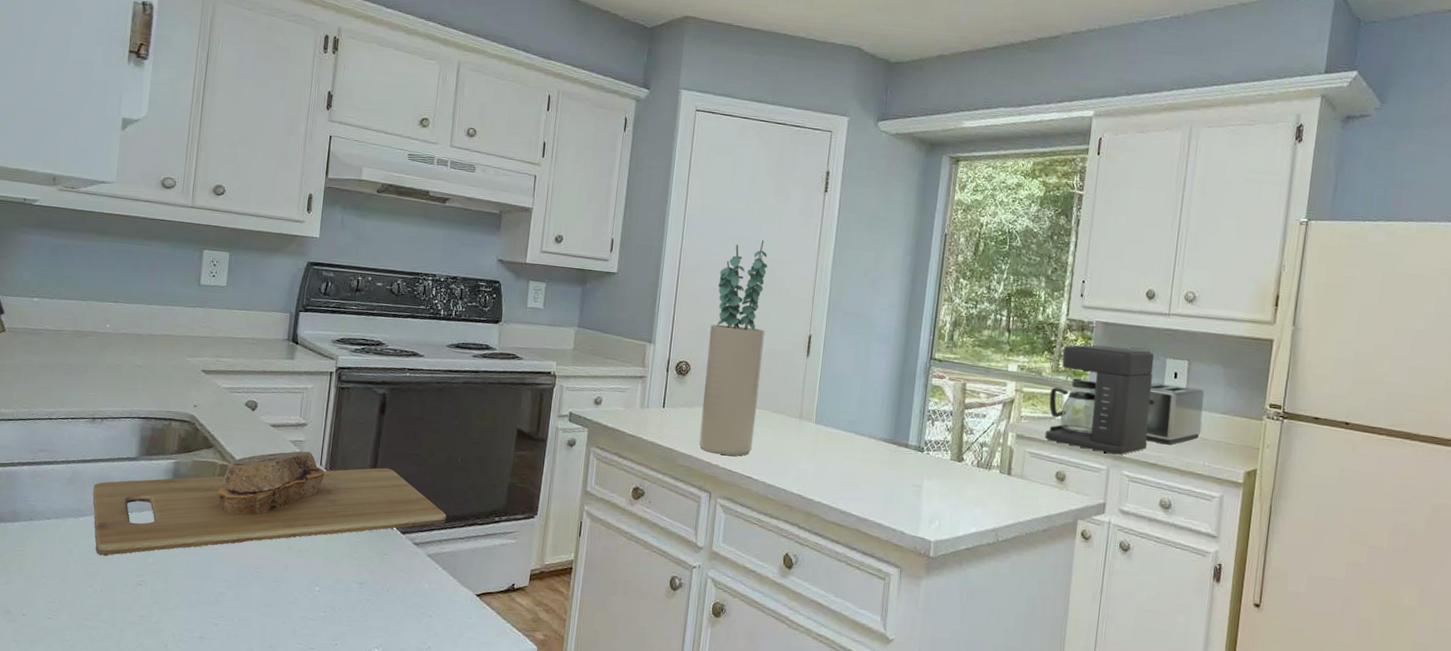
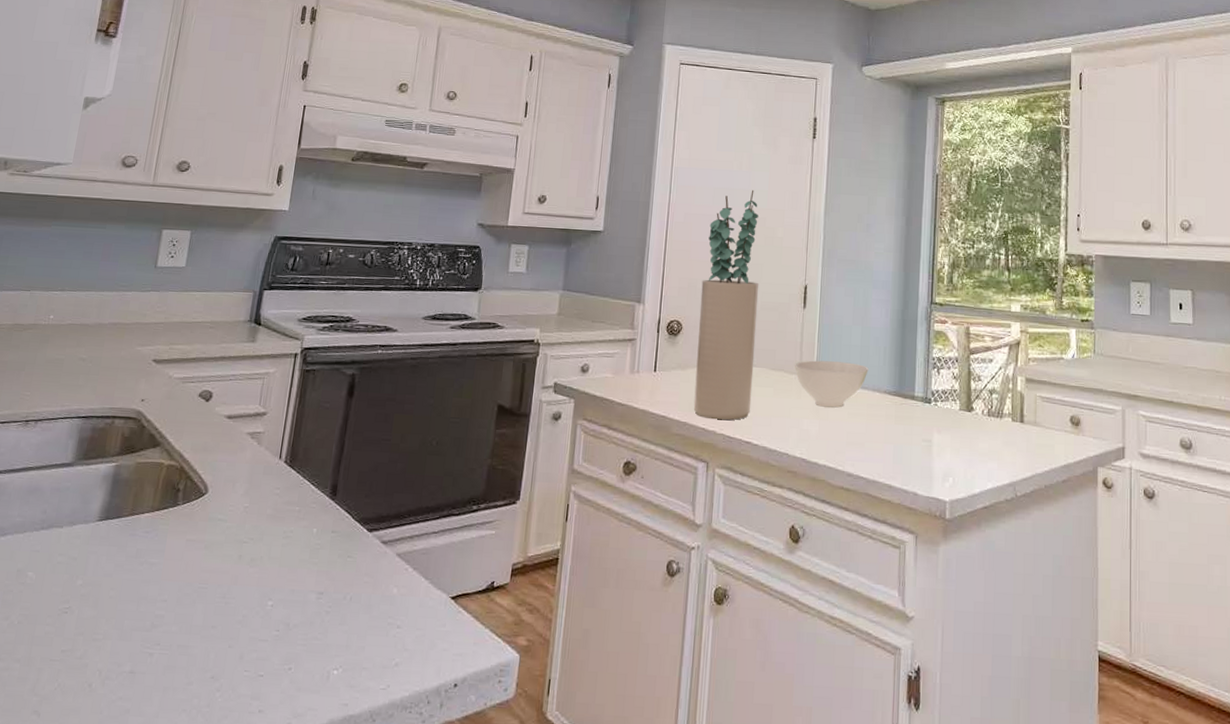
cutting board: present [92,451,447,556] -> none [16,443,420,581]
bowl: none [795,406,866,451] -> present [794,360,869,408]
coffee maker: present [1045,344,1155,455] -> none [1055,279,1161,394]
toaster: present [1146,382,1204,445] -> none [1156,315,1212,380]

